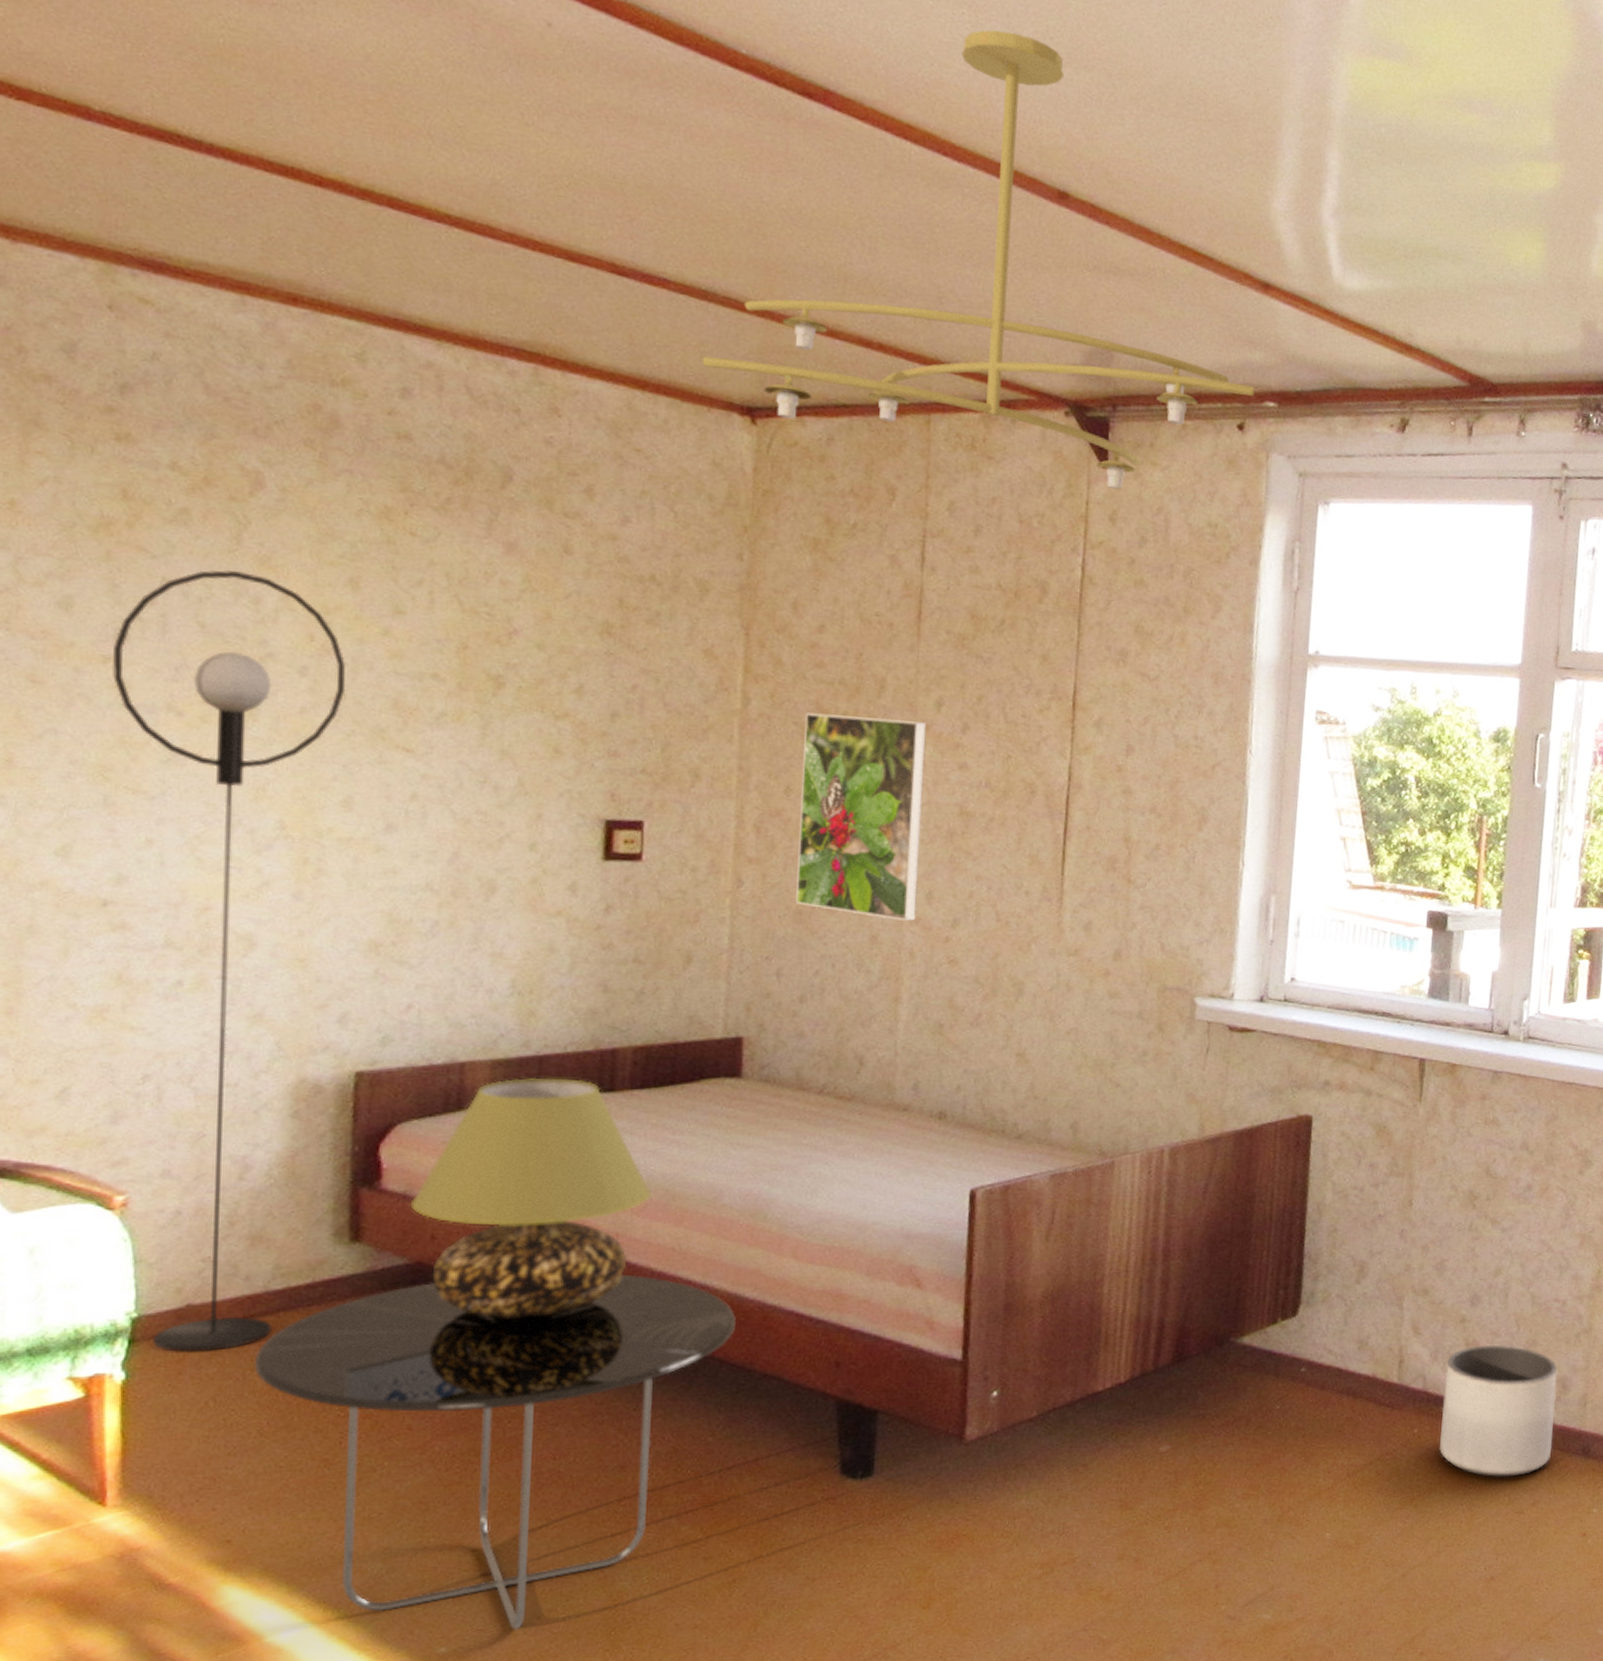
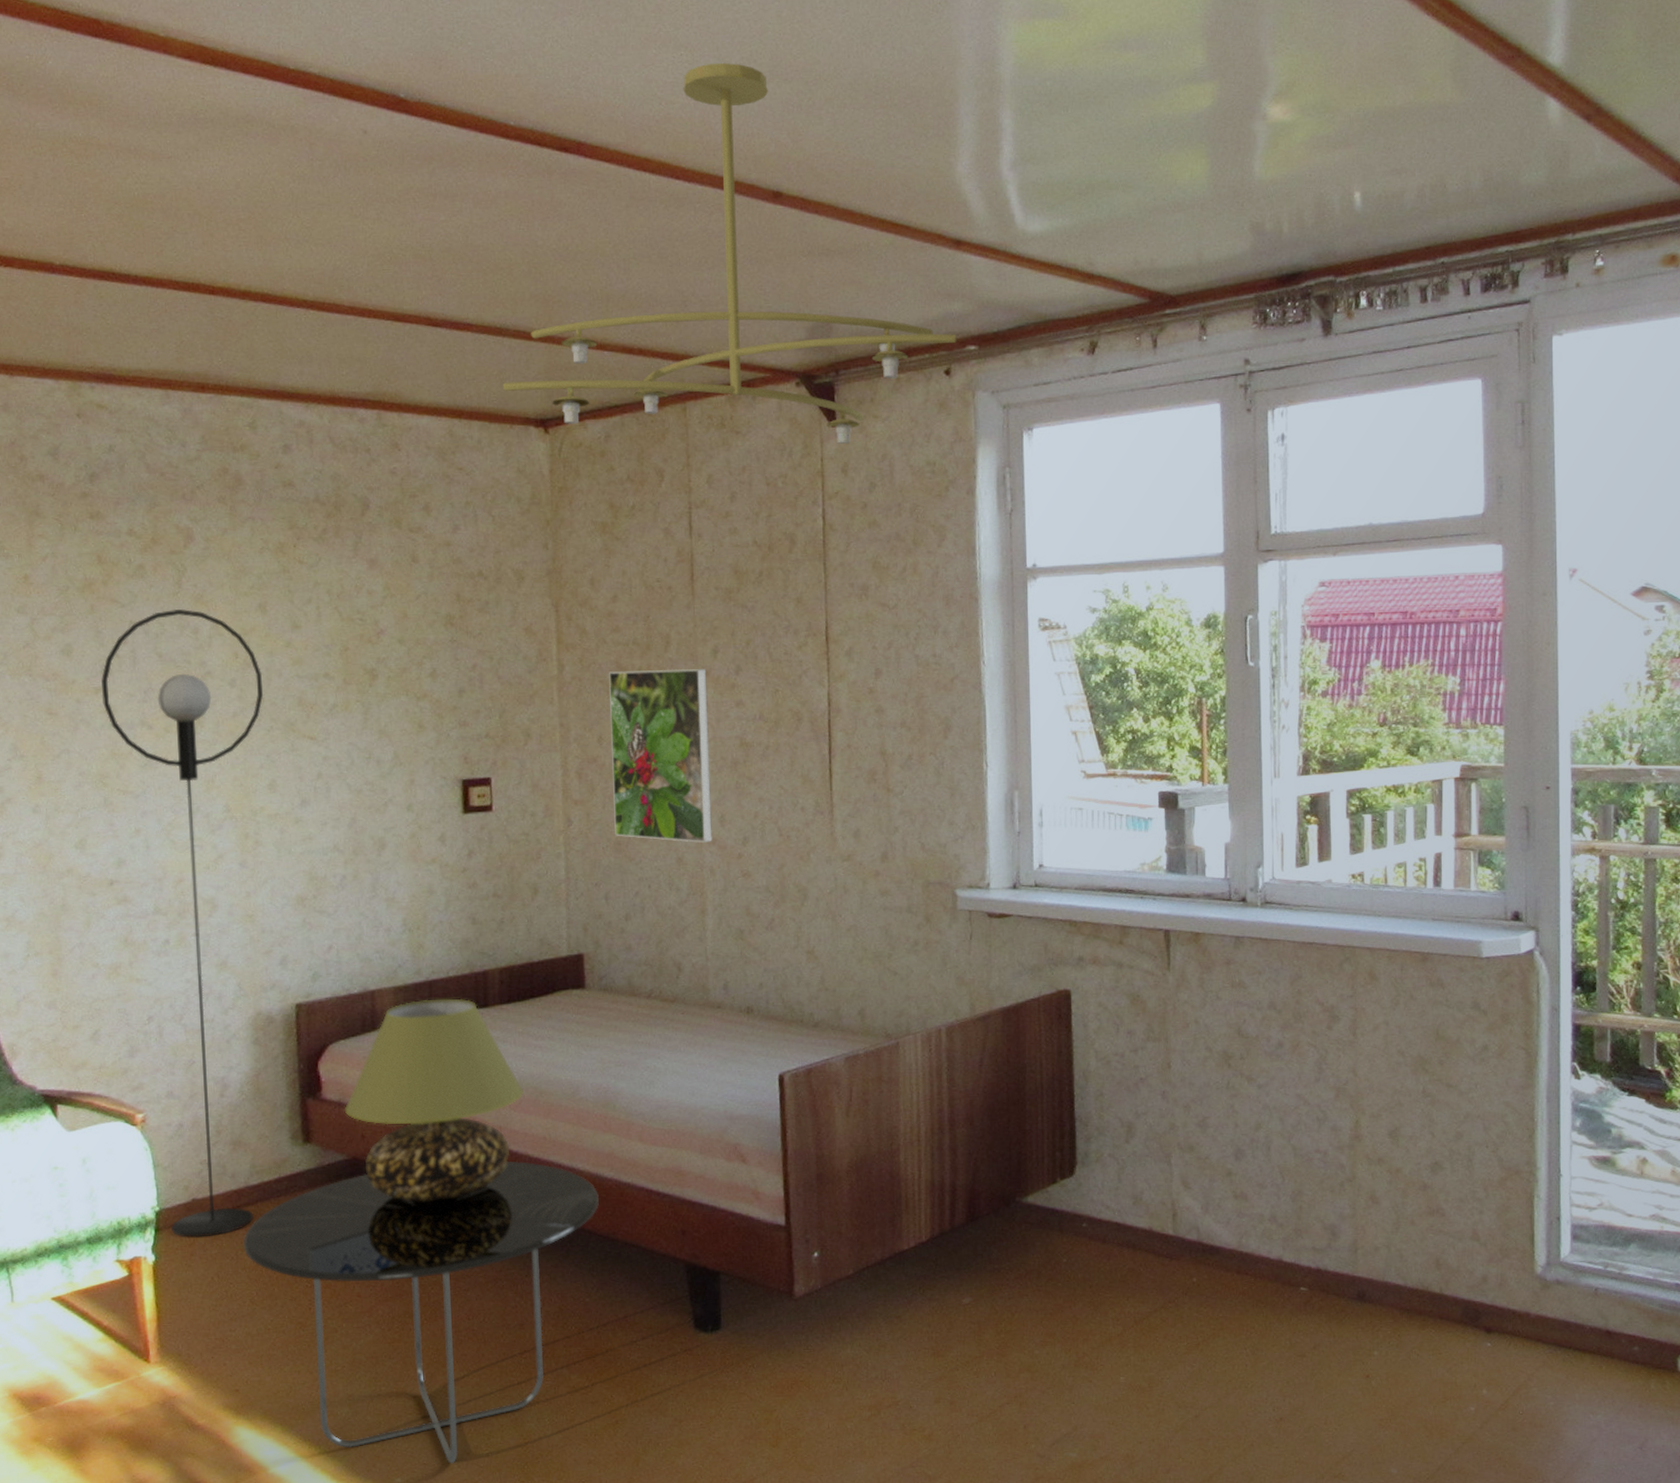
planter: present [1440,1344,1558,1477] -> none [1217,1195,1328,1322]

